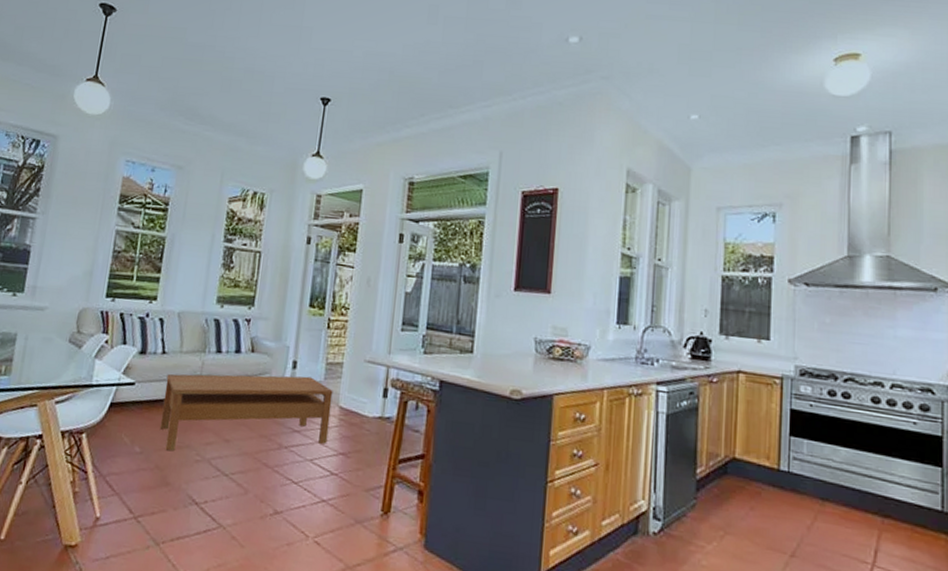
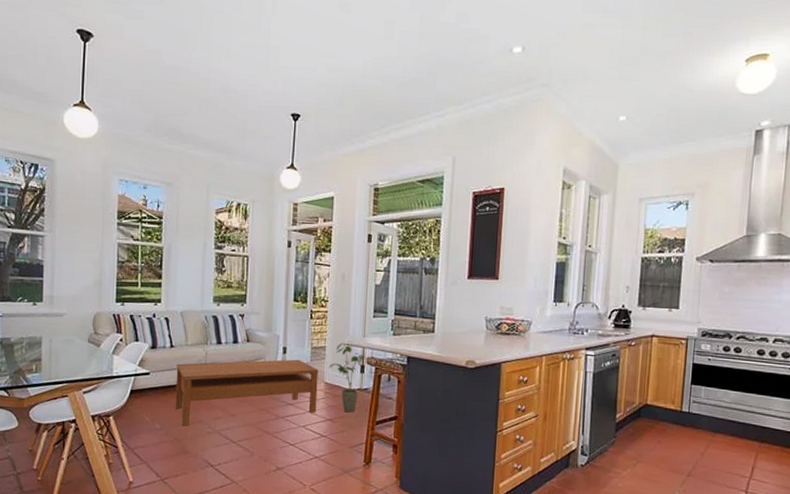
house plant: none [345,359,391,447] -> present [328,343,366,413]

